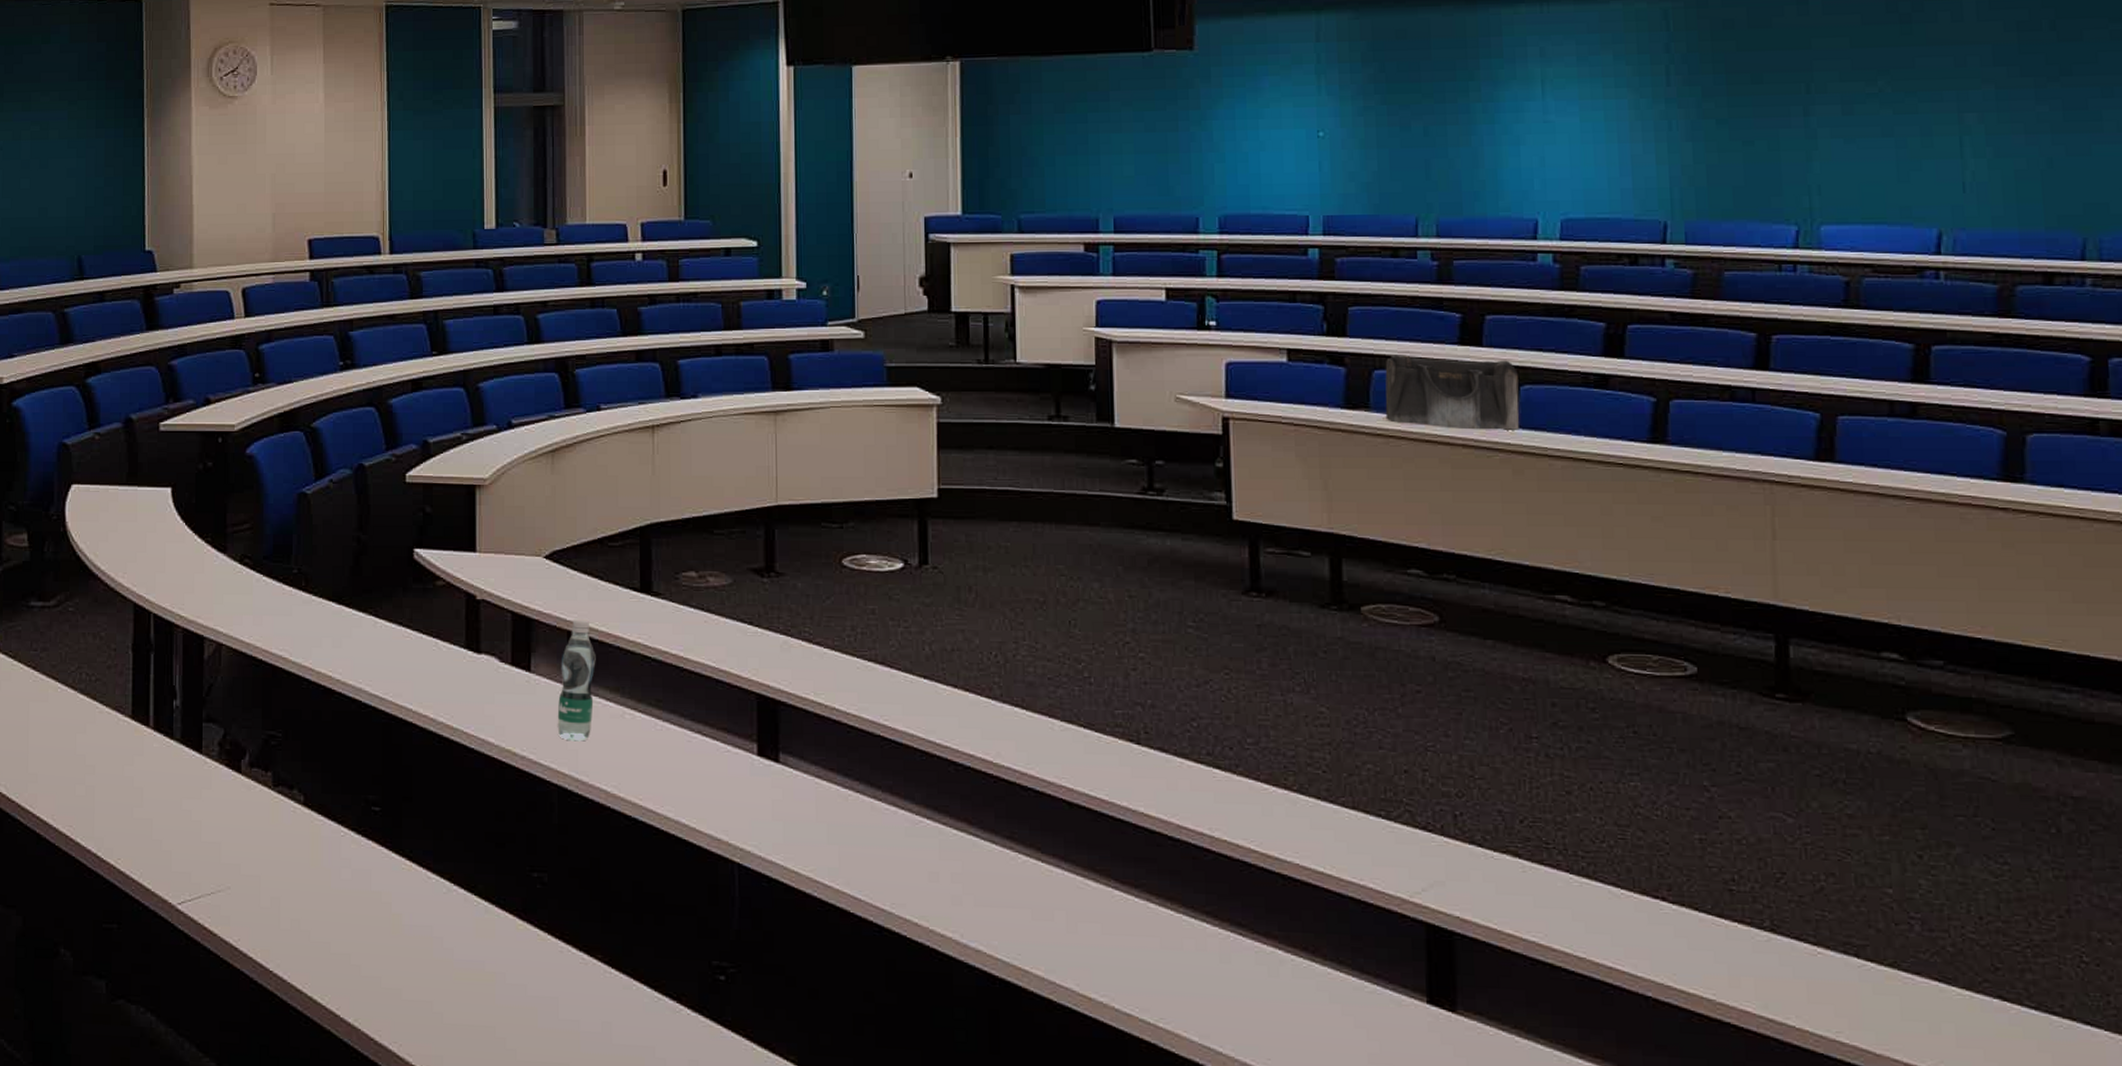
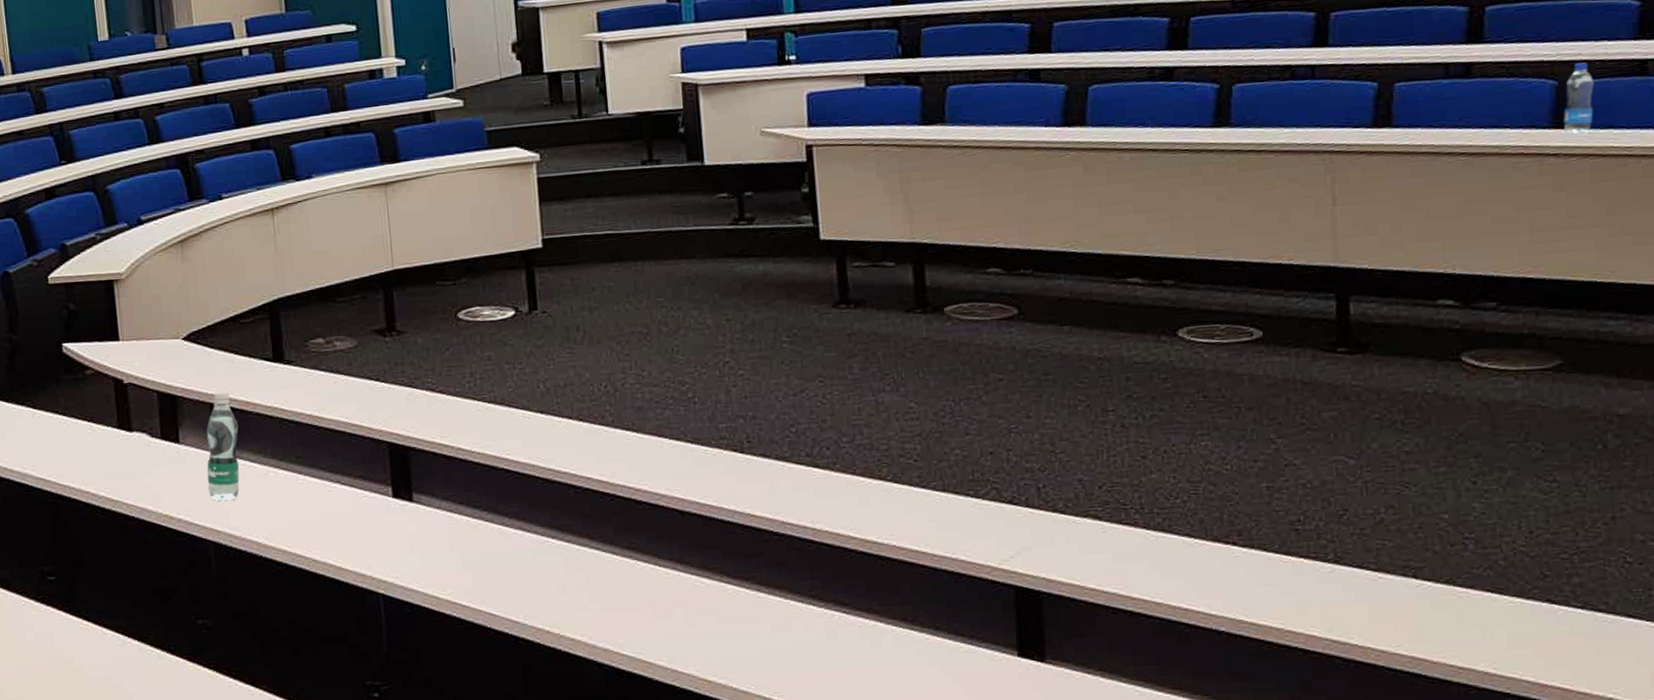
saddlebag: present [1381,355,1519,430] -> none [957,63,1089,134]
bottle: none [2012,415,2044,490] -> present [1563,62,1594,134]

